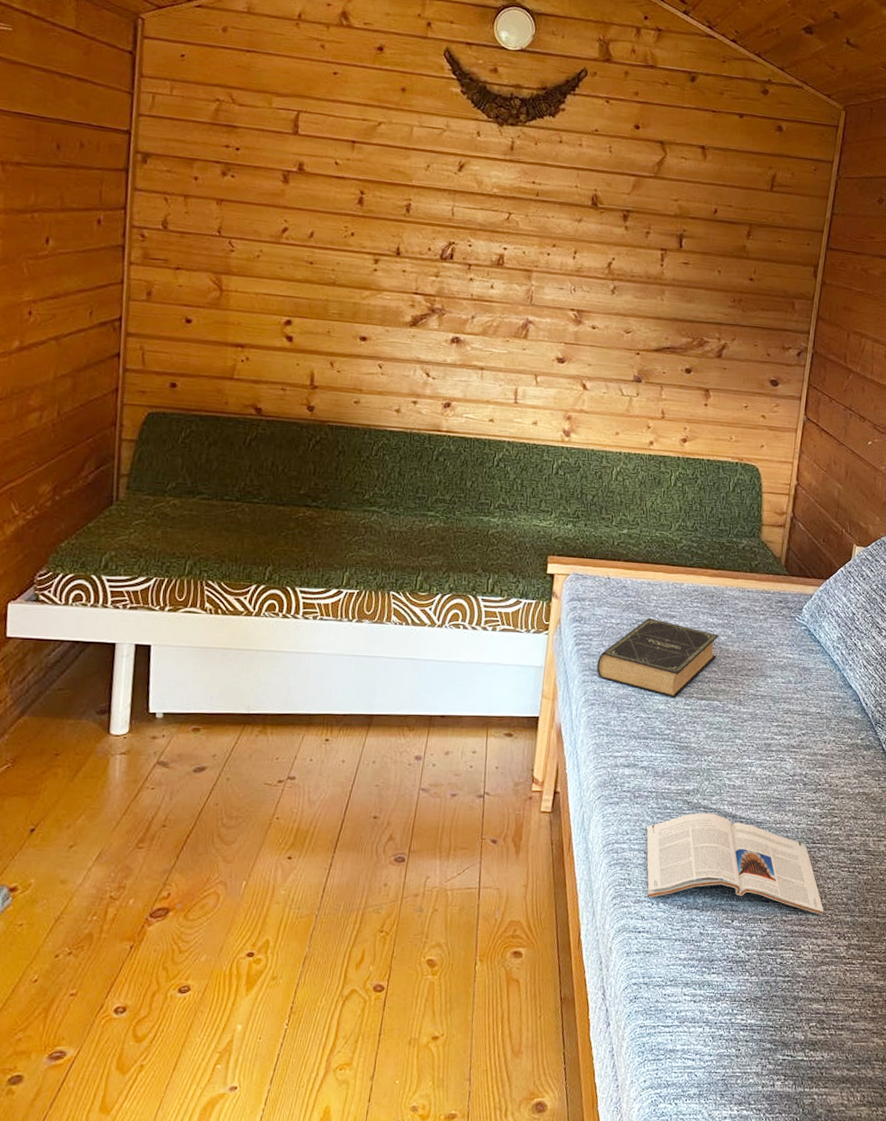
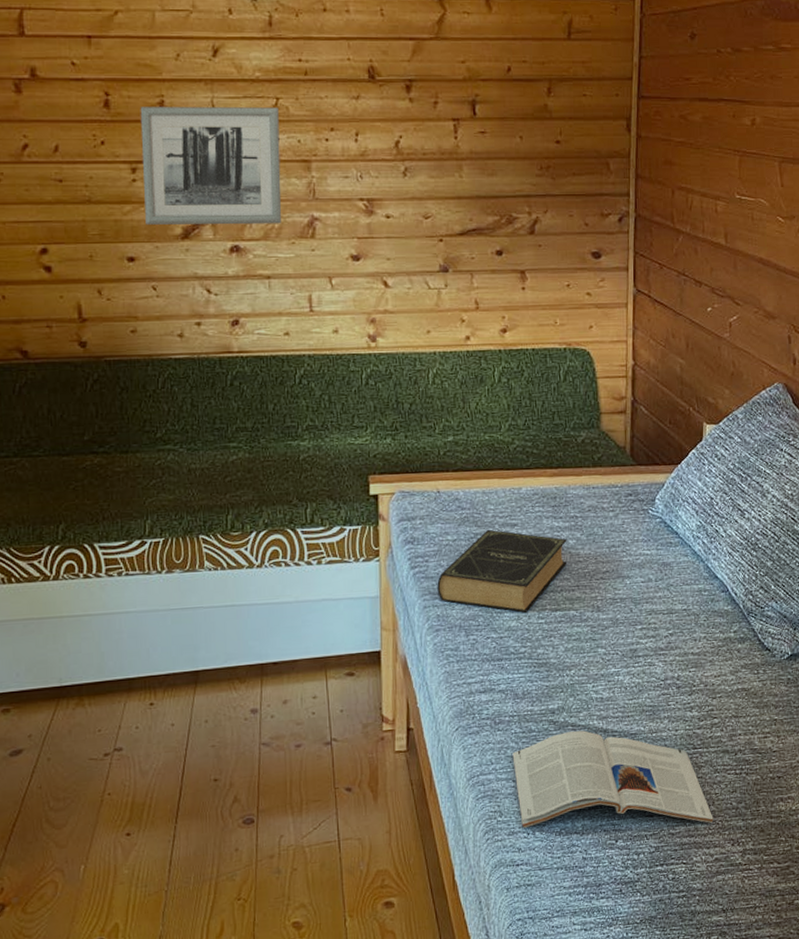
wall art: none [380,207,510,323] -> present [140,107,282,225]

